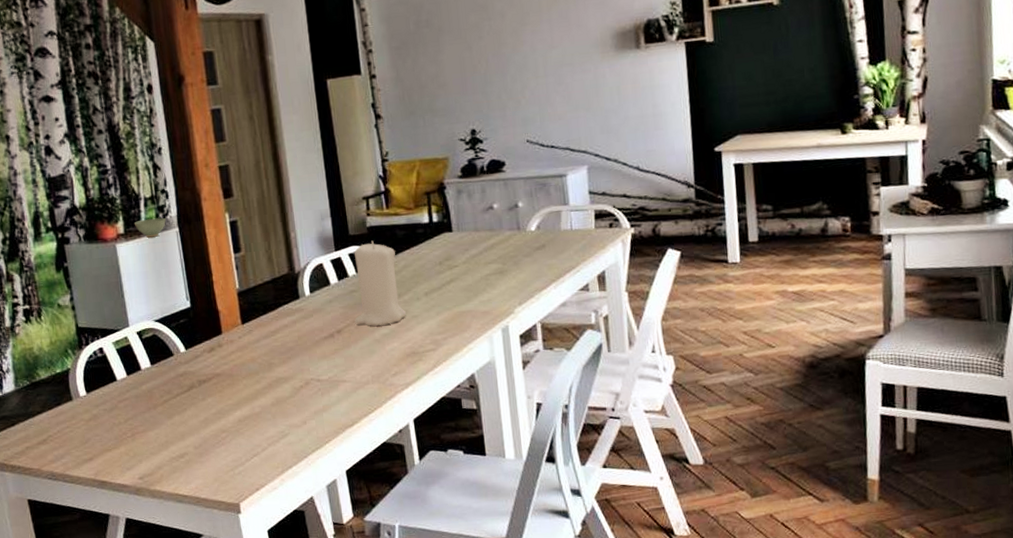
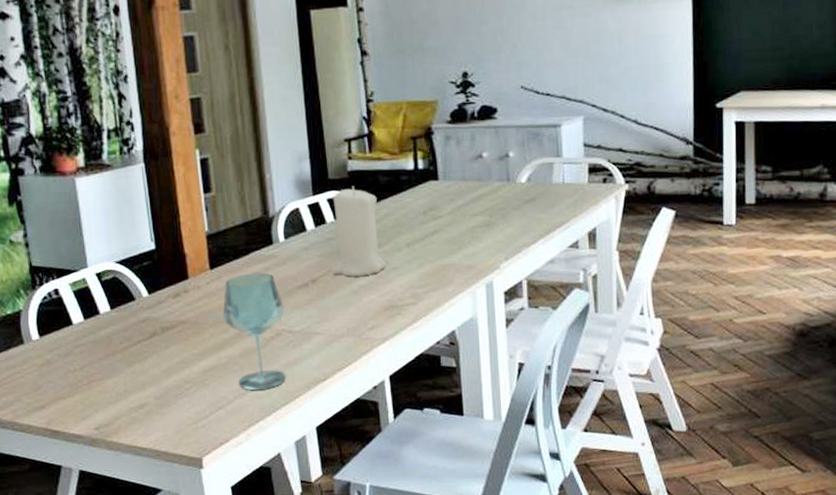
bowl: present [134,217,166,238] -> none [95,151,131,173]
wine glass: none [254,325,316,437] -> present [222,272,286,390]

